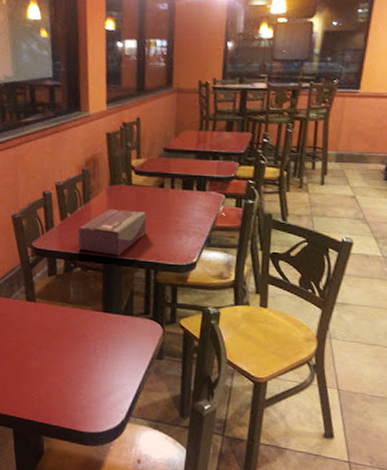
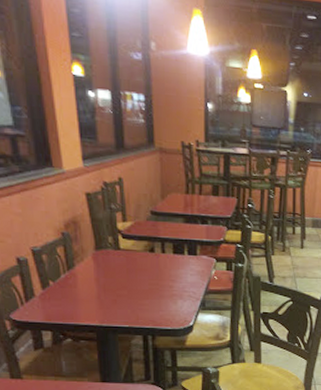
tissue box: present [78,209,147,256] -> none [64,275,140,324]

